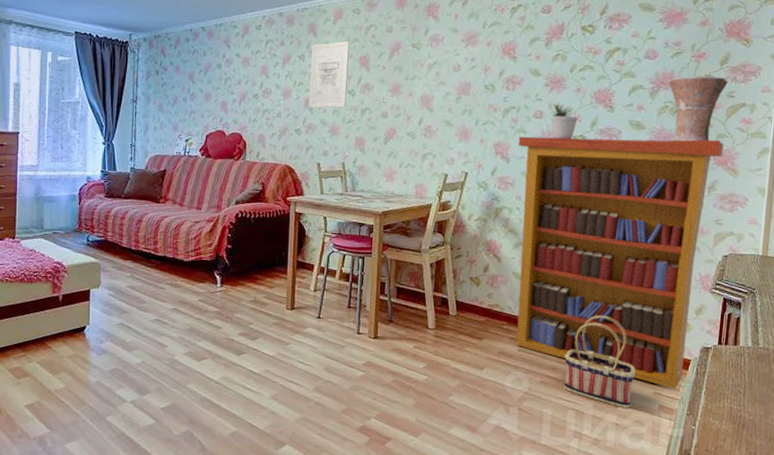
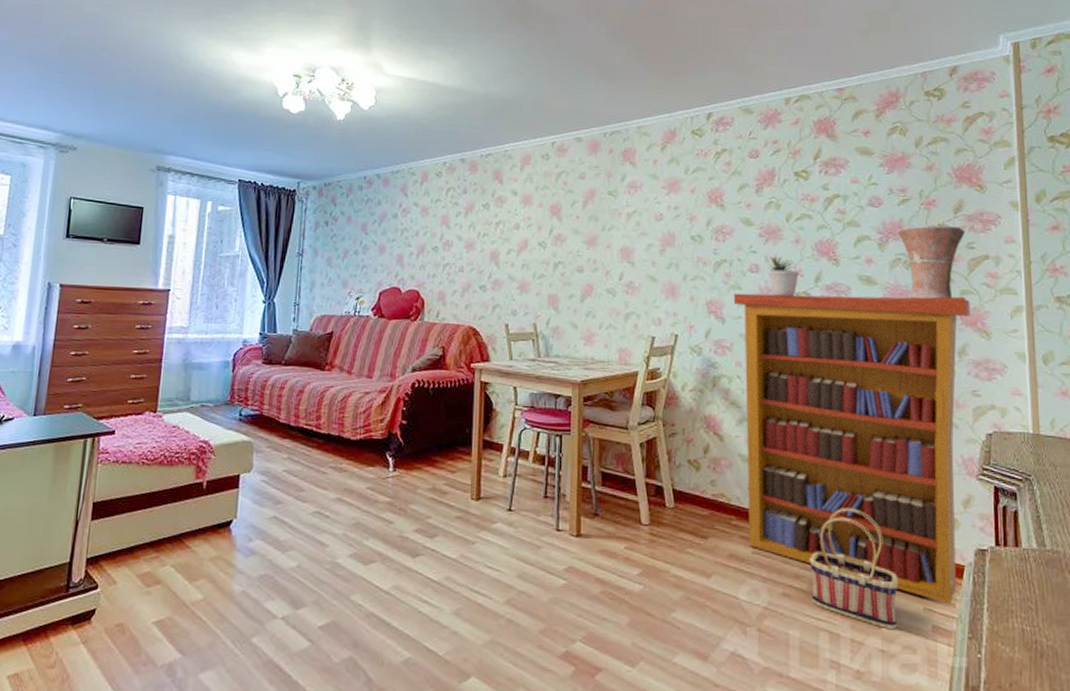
wall art: present [308,40,350,108] -> none [494,188,539,262]

